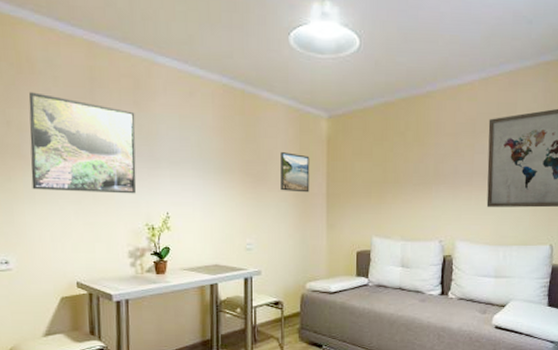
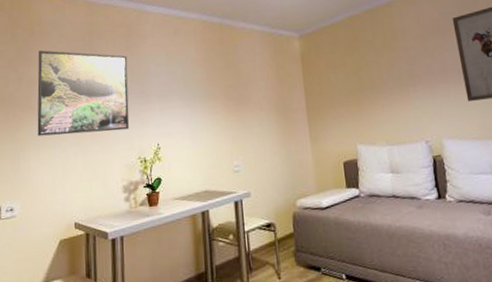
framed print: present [281,152,310,193] -> none [259,73,290,110]

